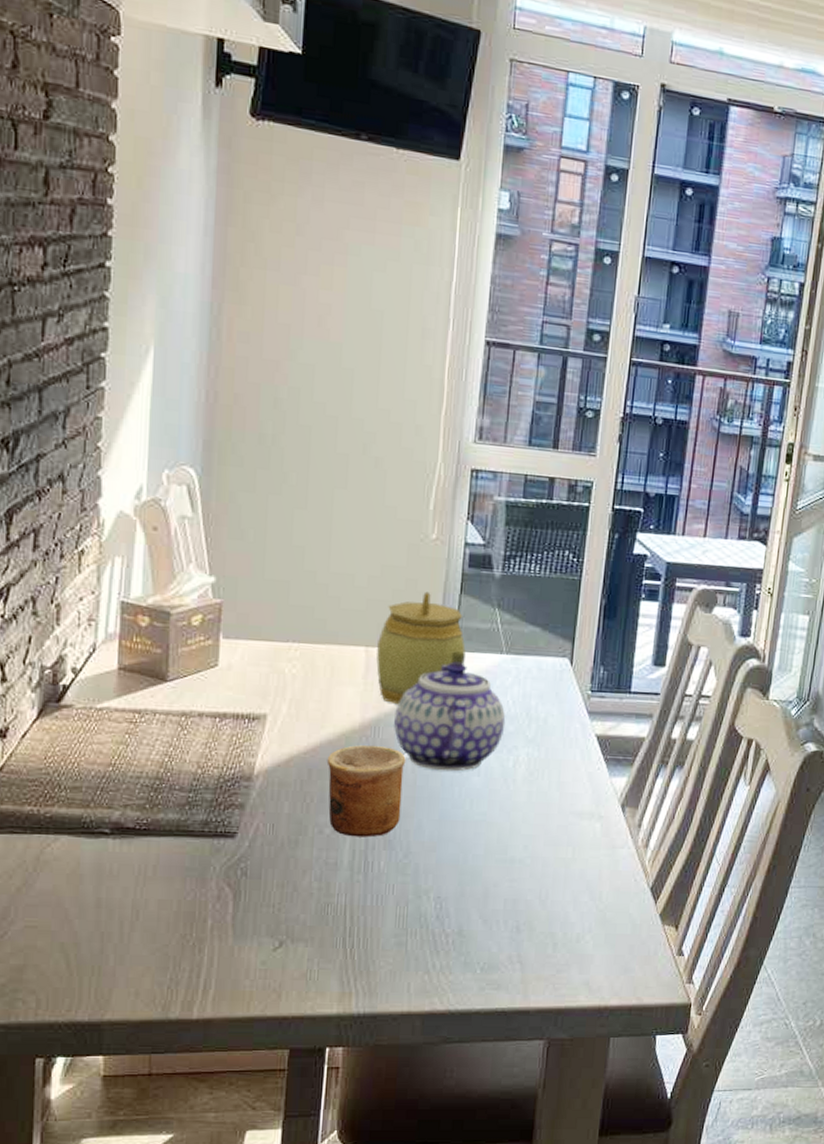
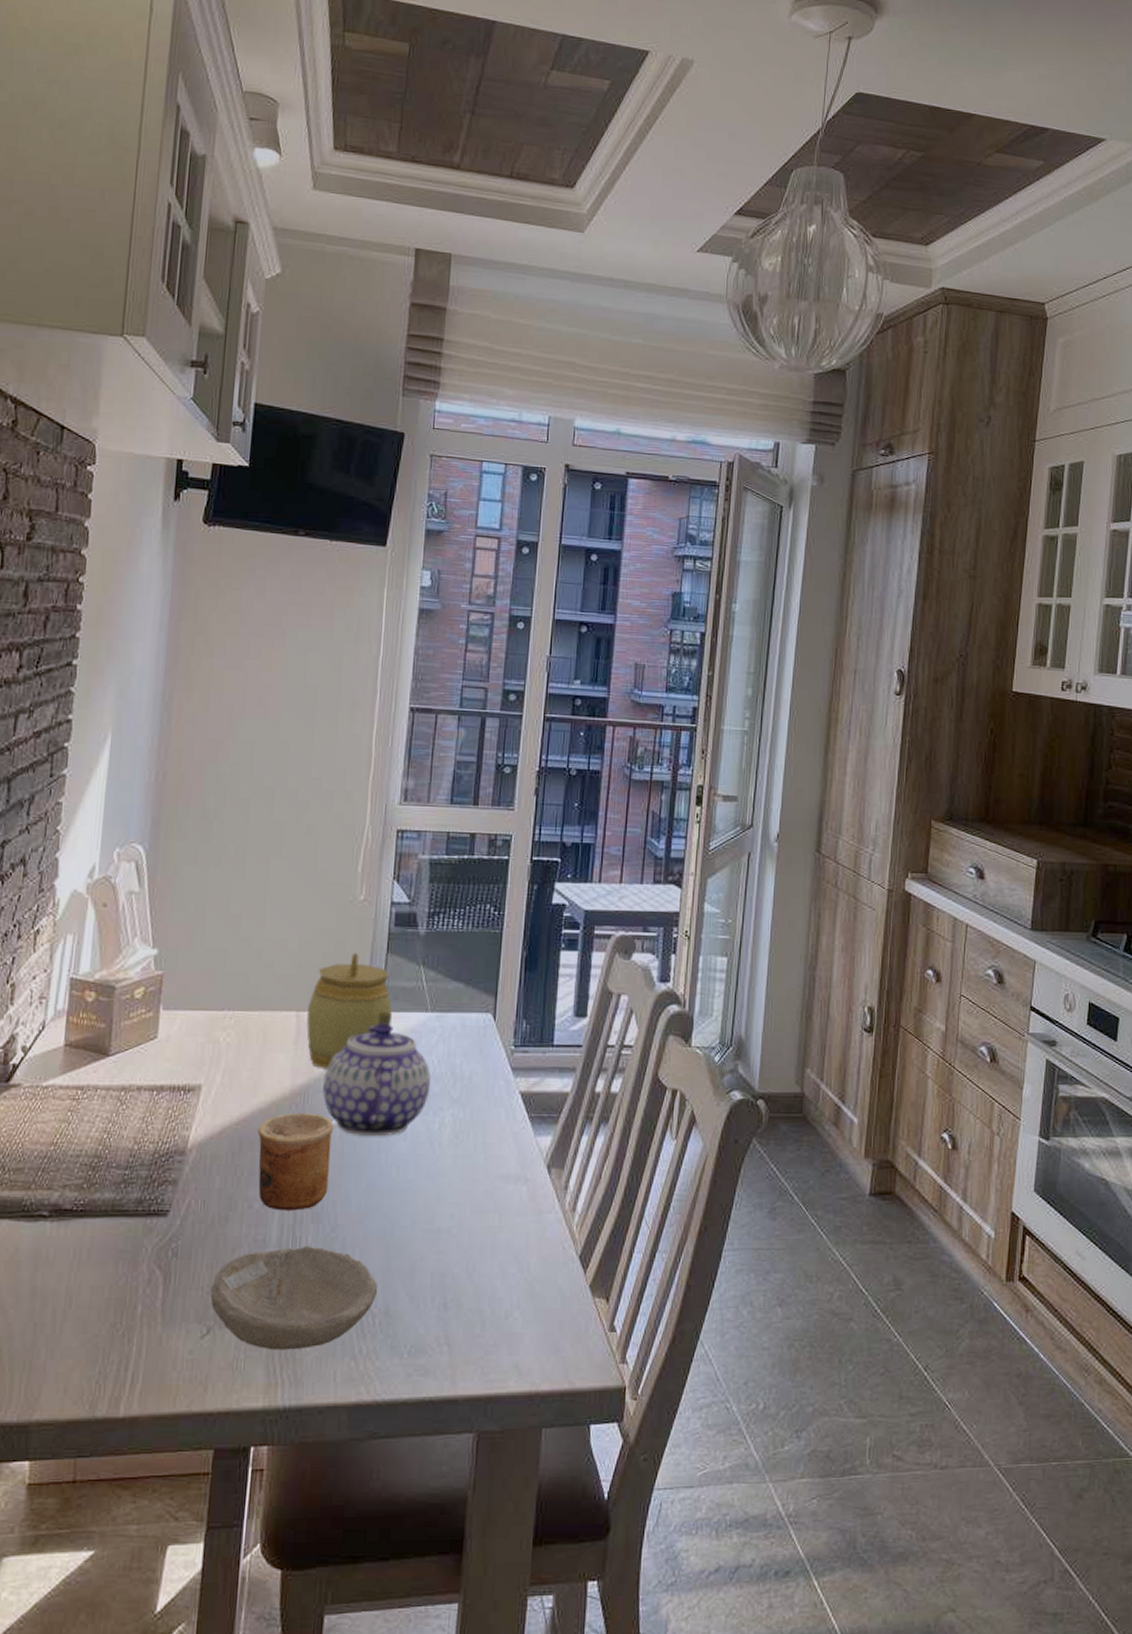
bowl: none [282,870,452,964] -> present [210,1246,378,1350]

